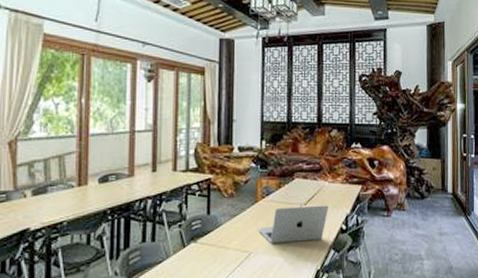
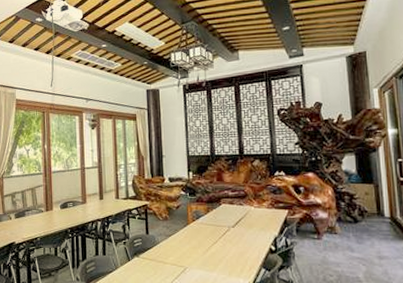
laptop: present [258,205,328,243] -> none [191,228,256,260]

